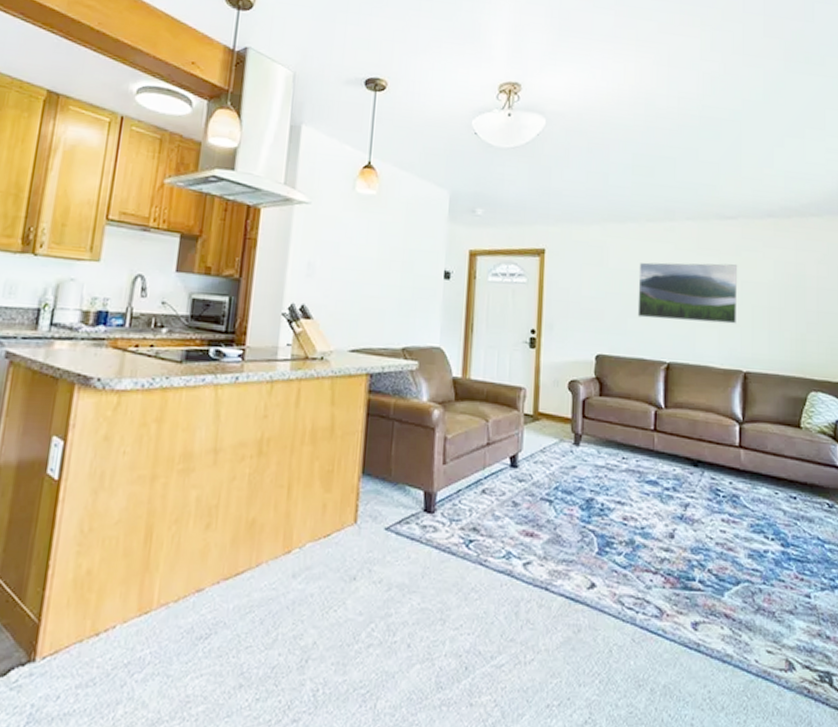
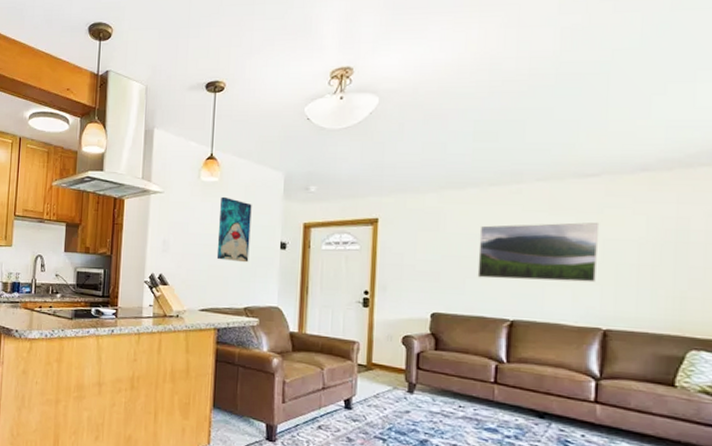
wall art: none [371,213,414,294] -> present [216,196,252,263]

